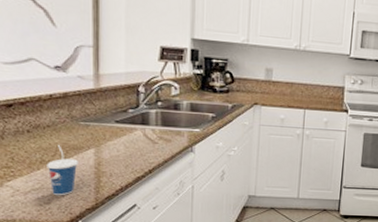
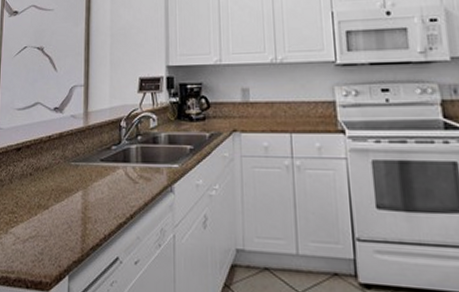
cup: present [46,145,78,196] -> none [42,188,68,245]

